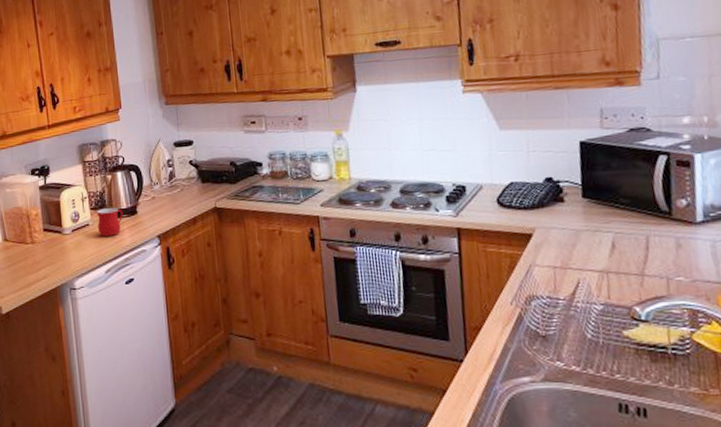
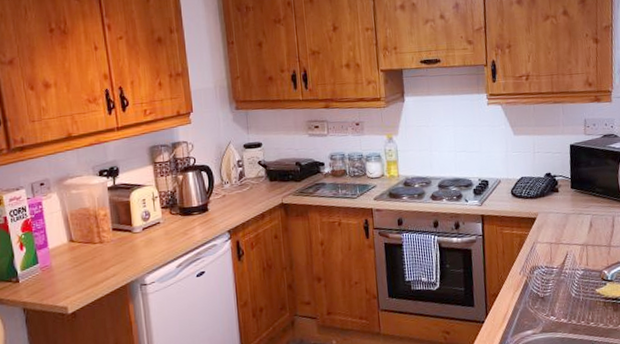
mug: present [96,208,123,236] -> none [168,206,194,233]

